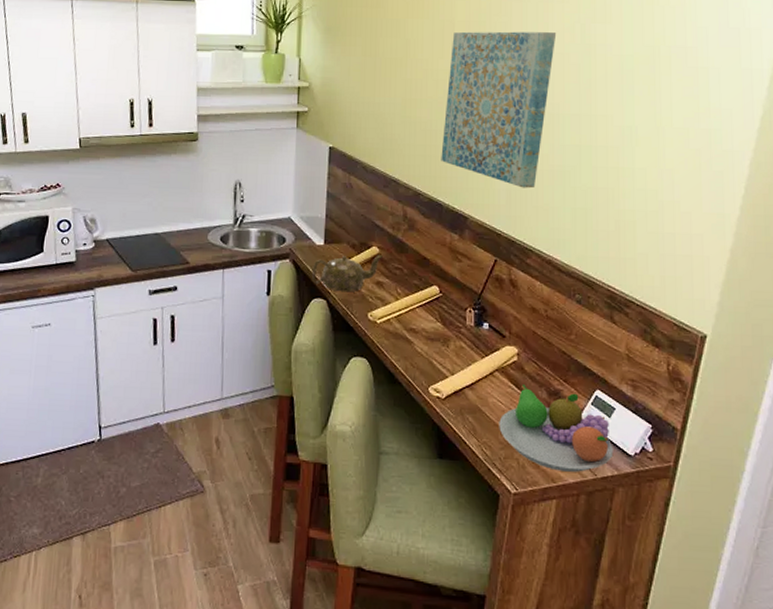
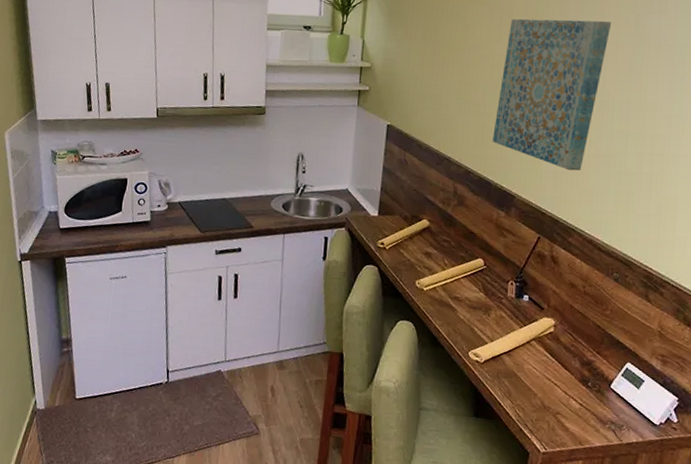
teapot: present [311,255,383,292] -> none [365,227,432,261]
fruit bowl: present [499,383,613,472] -> none [532,353,640,437]

